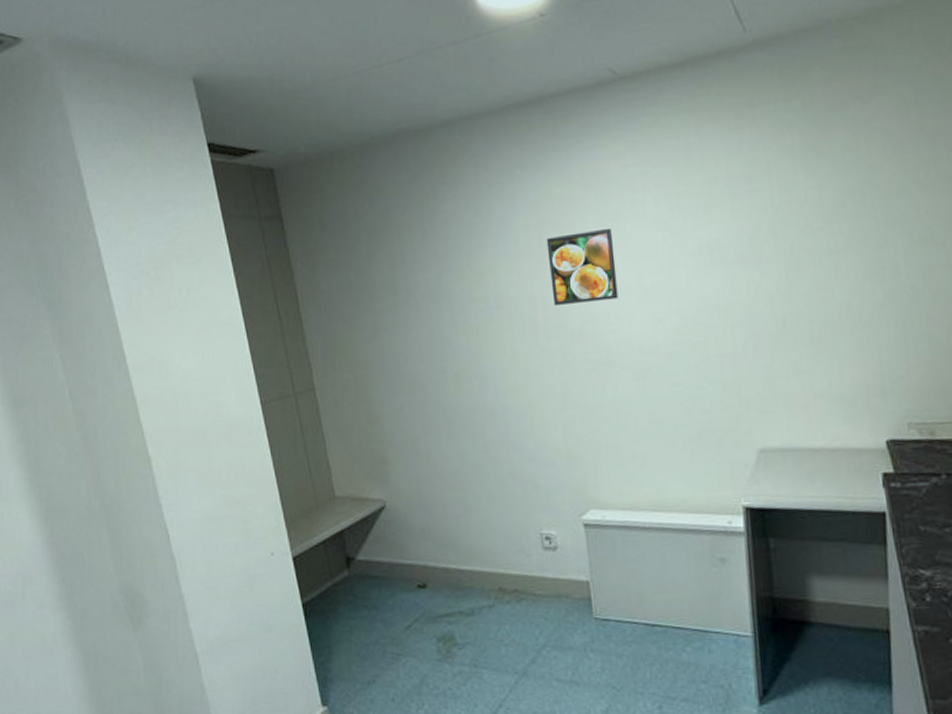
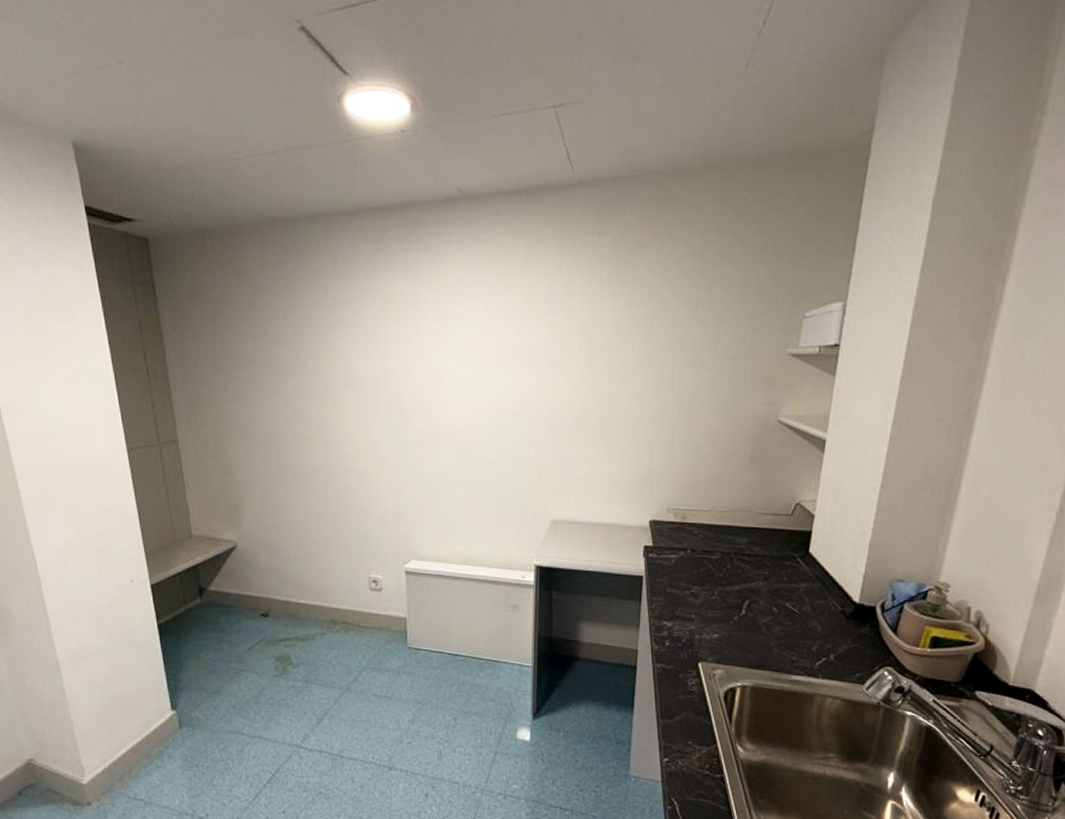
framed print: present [546,227,619,305] -> none [392,326,449,388]

